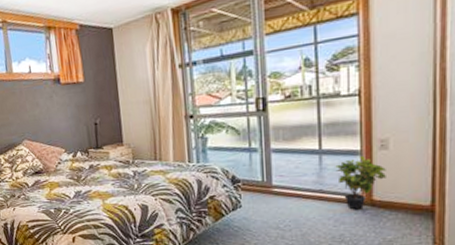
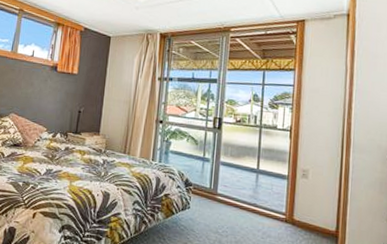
potted plant: present [335,156,386,210] -> none [267,181,305,227]

